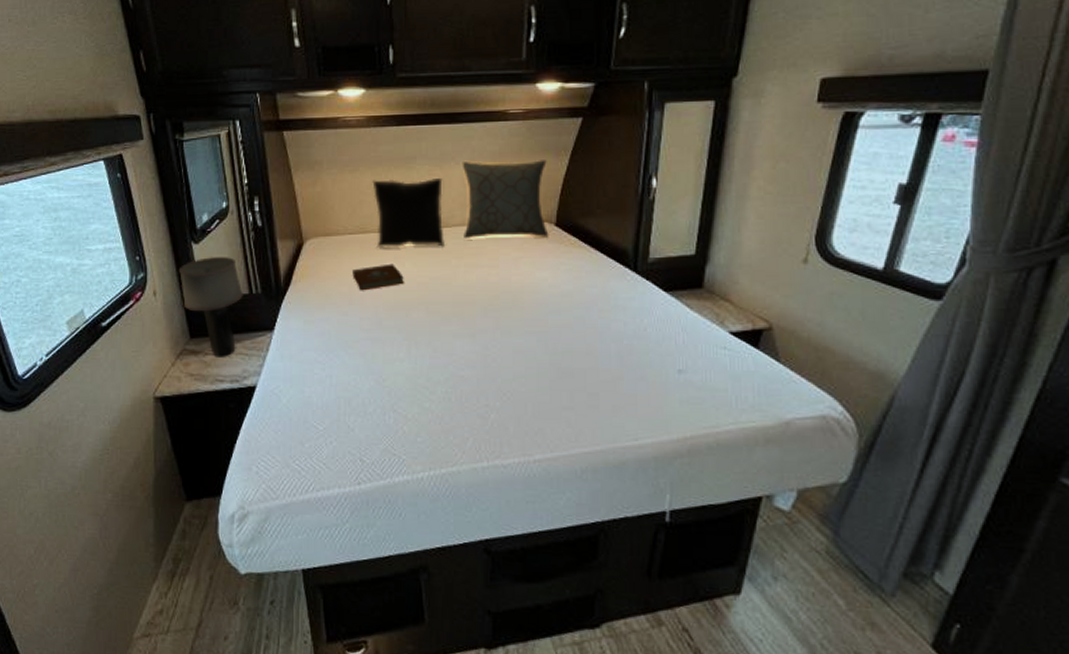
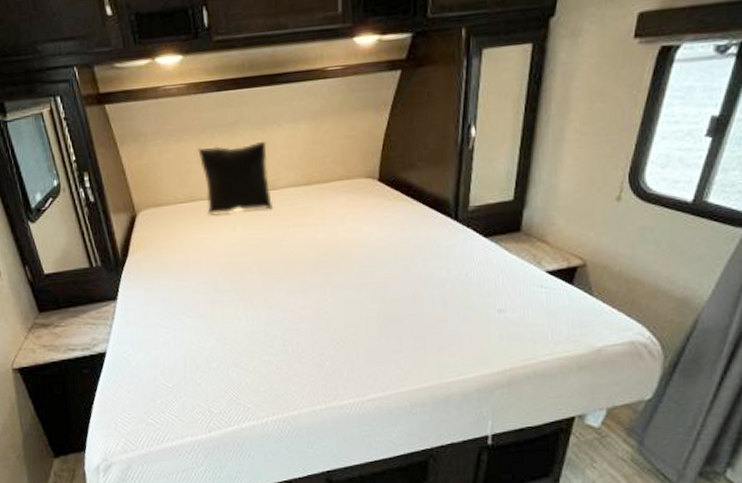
table lamp: present [178,257,243,357] -> none [19,233,84,328]
book: present [352,263,404,291] -> none [186,229,236,257]
pillow: present [462,160,549,240] -> none [284,116,373,201]

